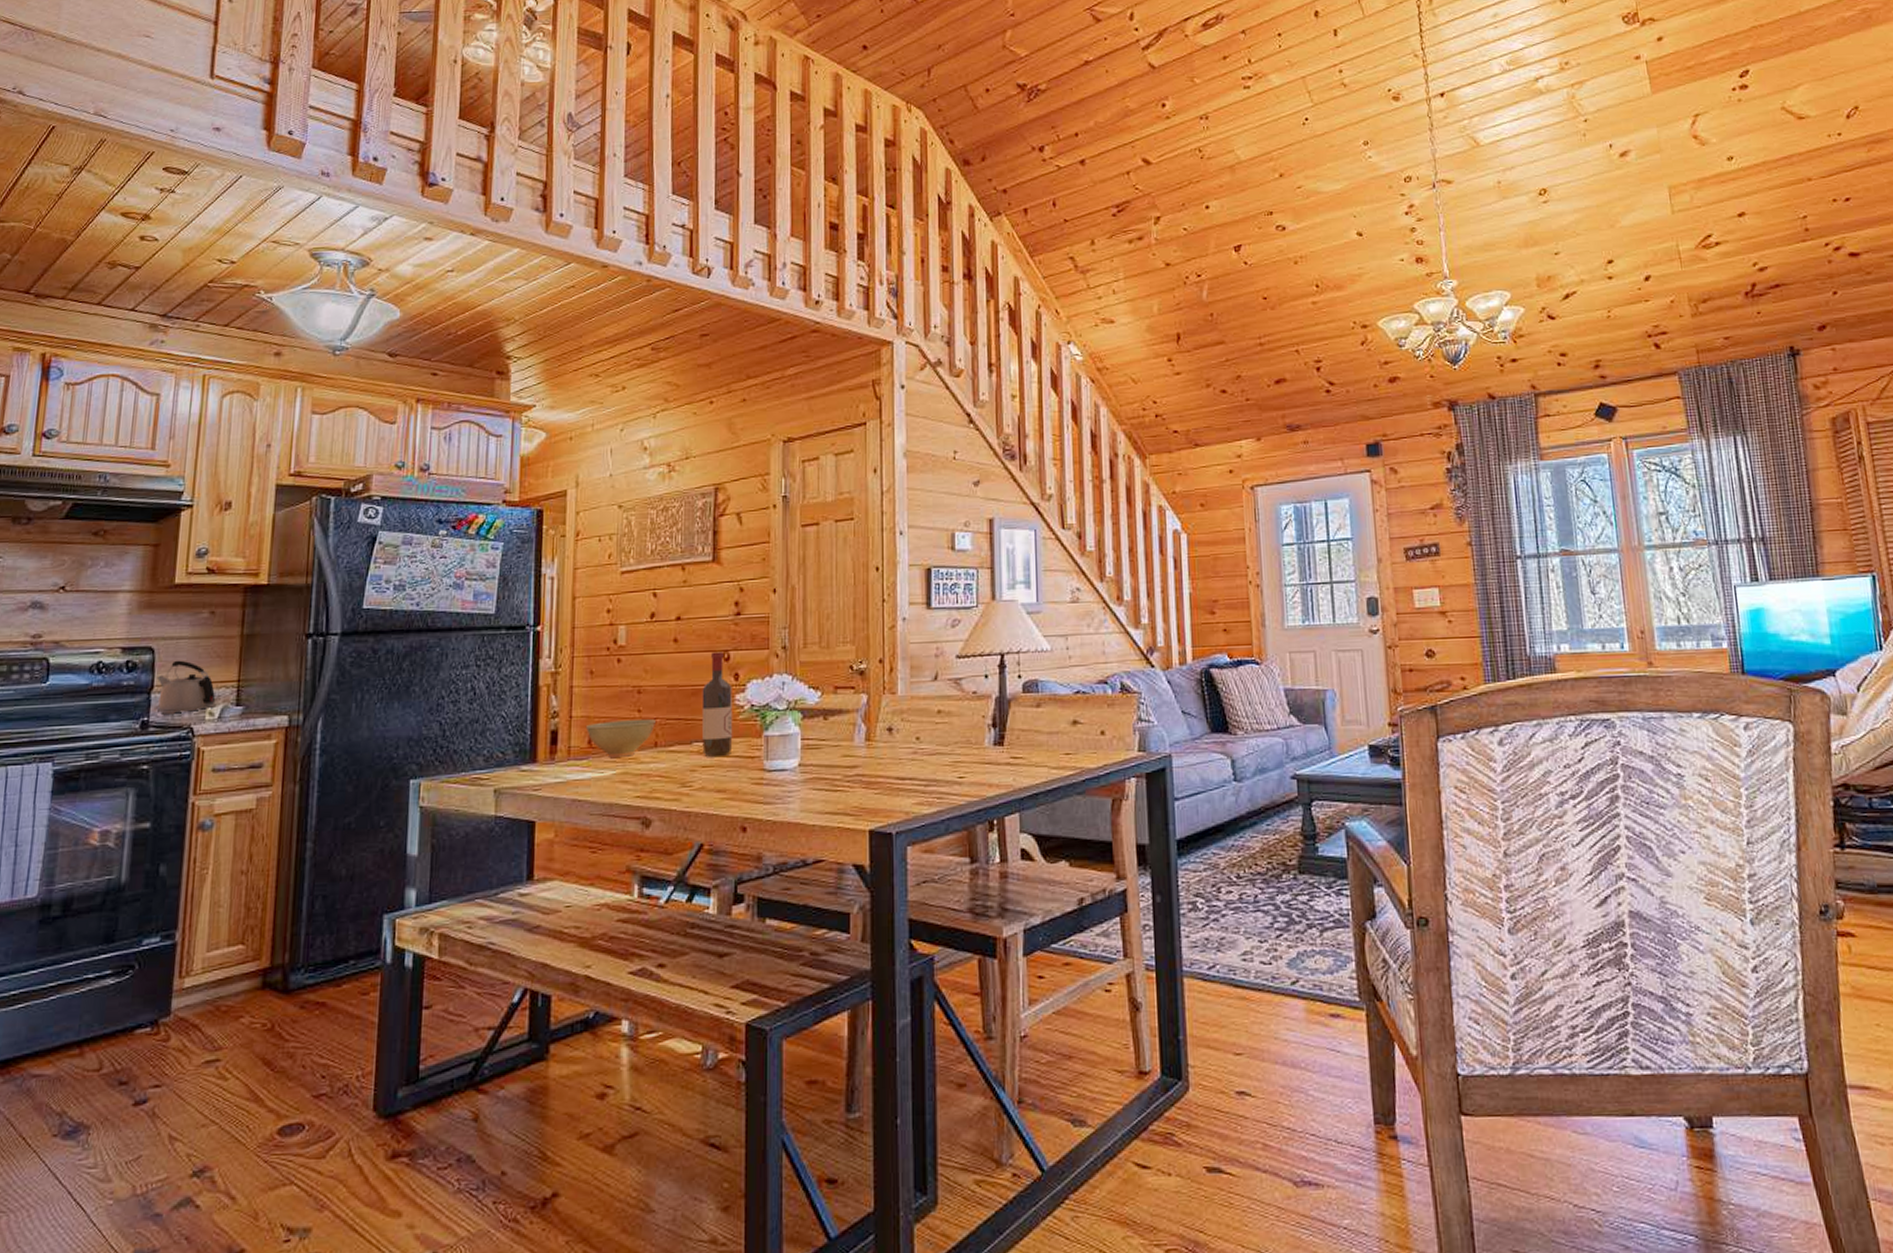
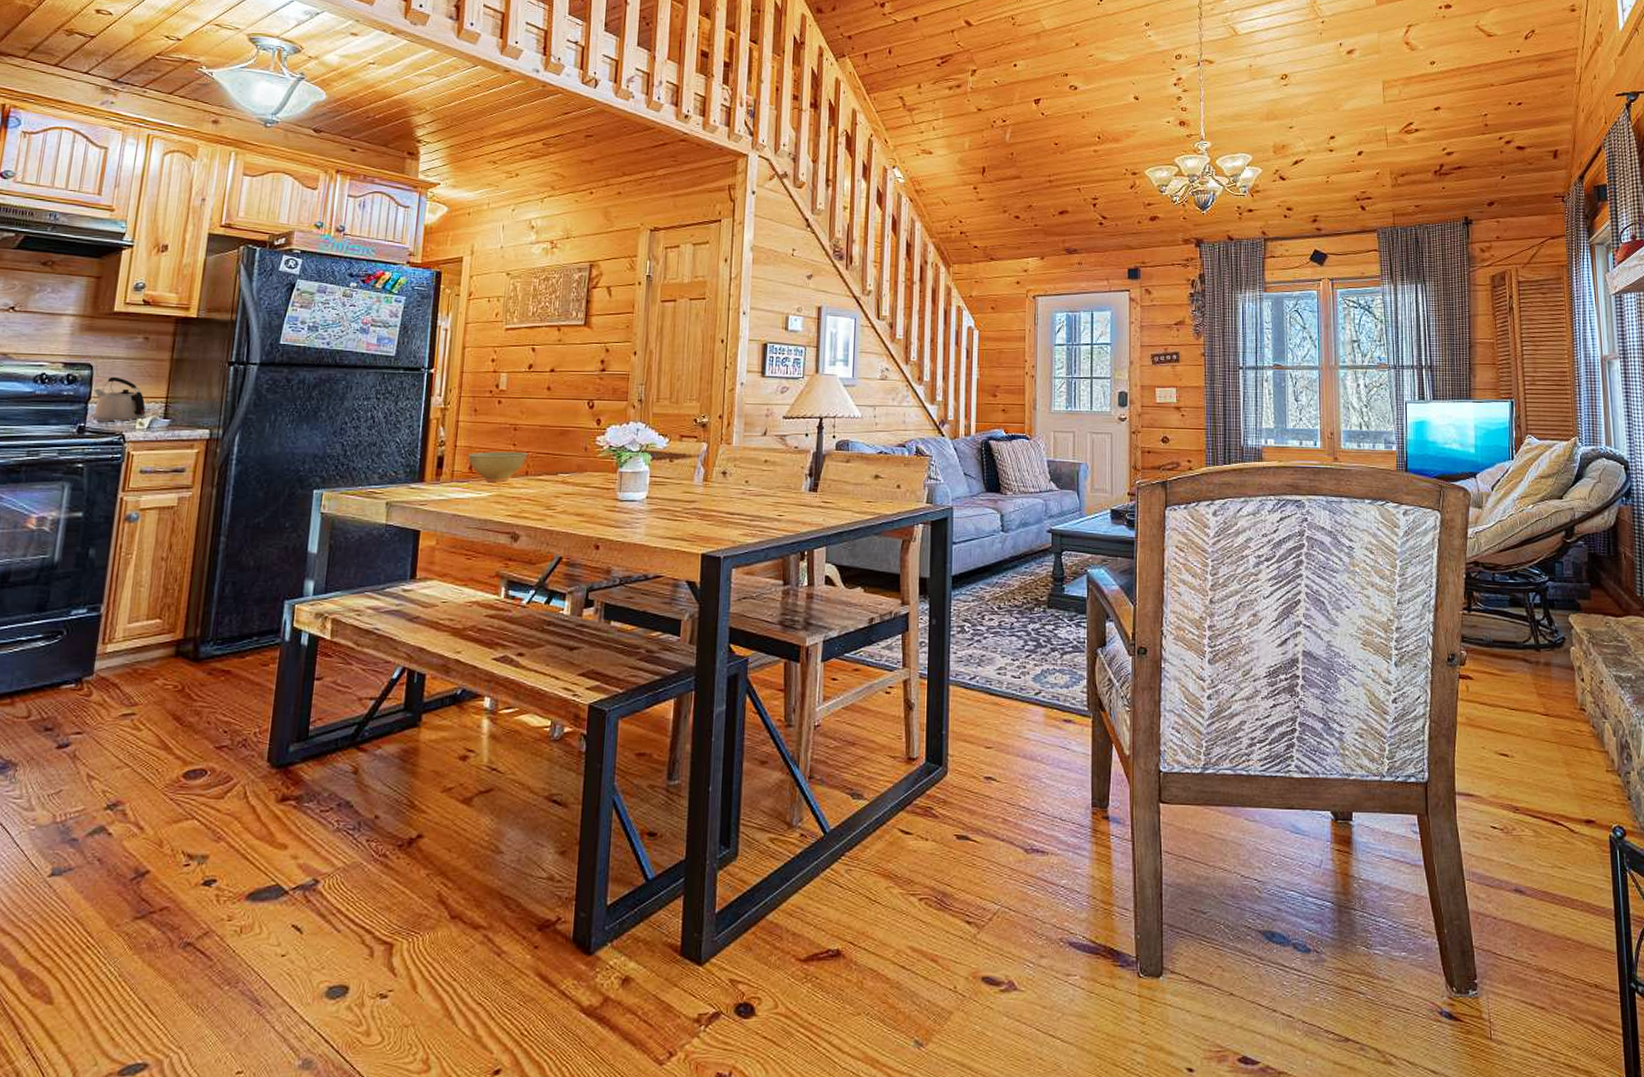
wine bottle: present [701,651,733,758] -> none [566,400,595,487]

